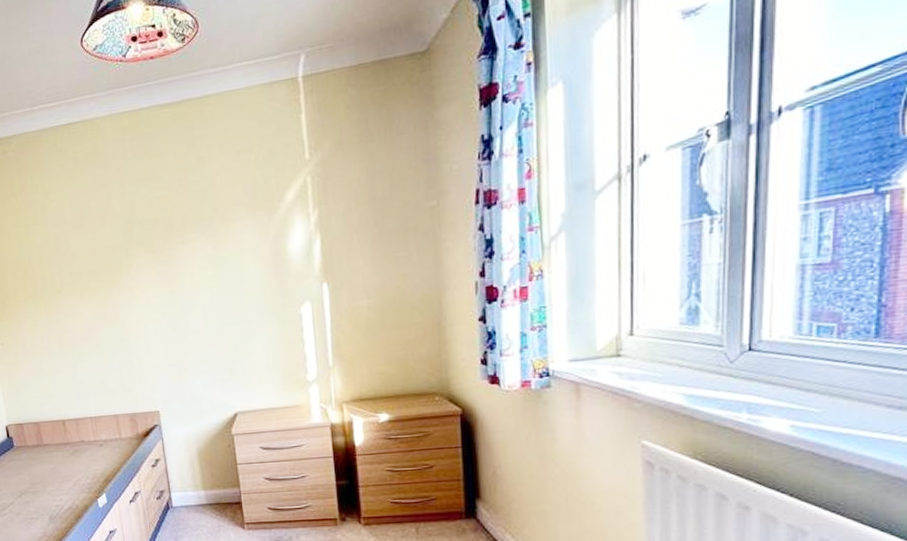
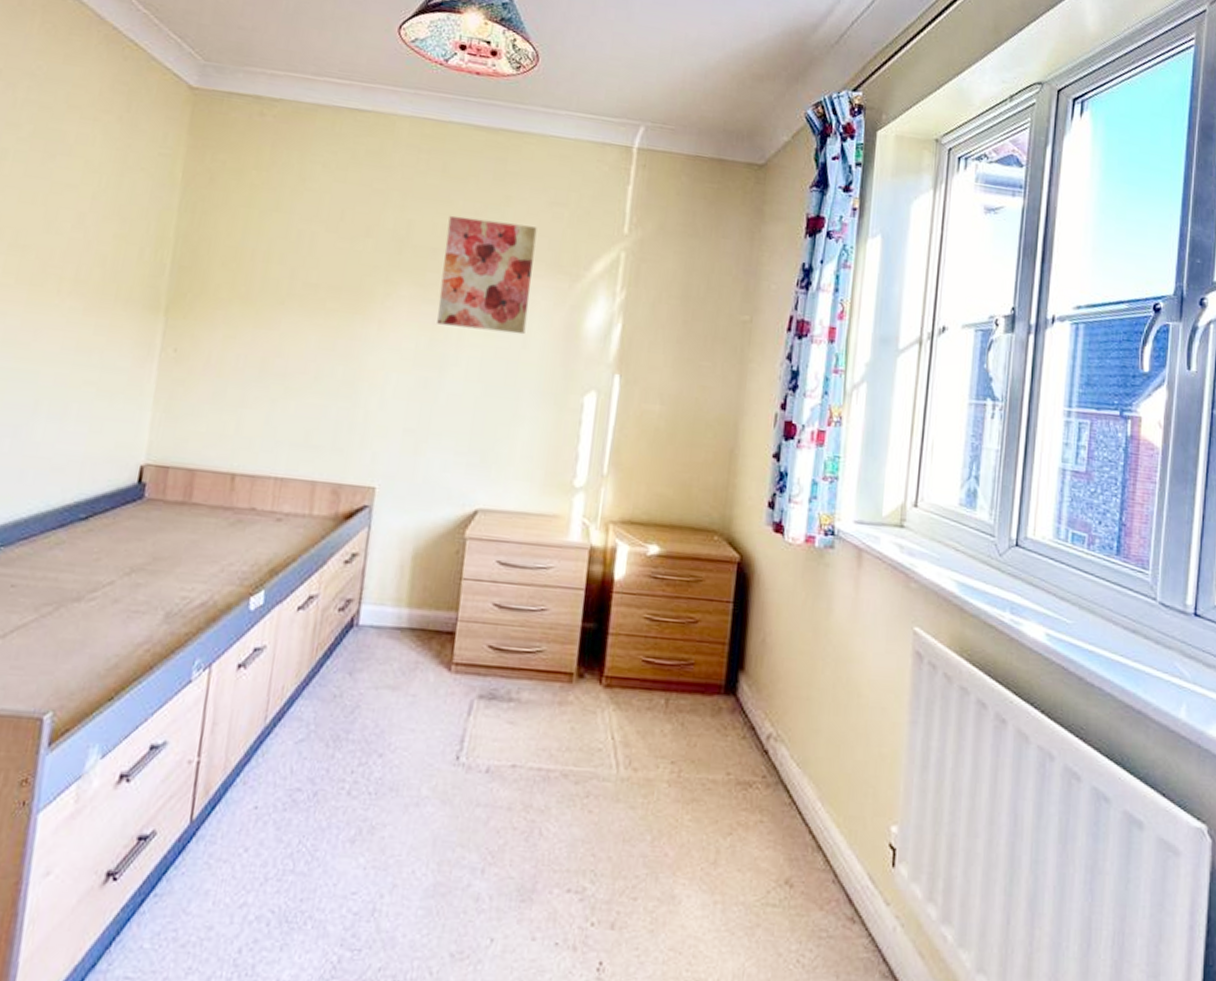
wall art: none [160,177,241,279] -> present [437,215,537,335]

